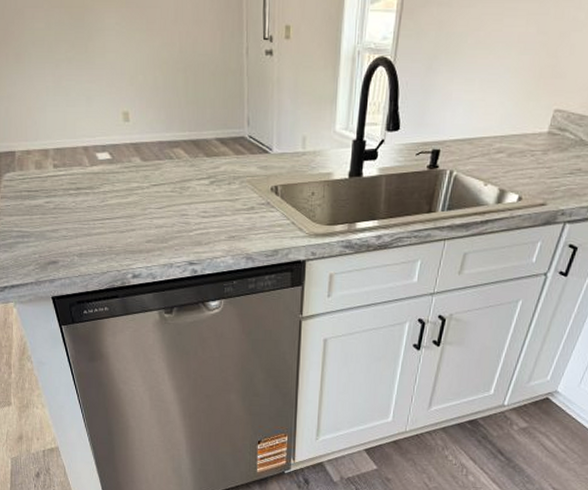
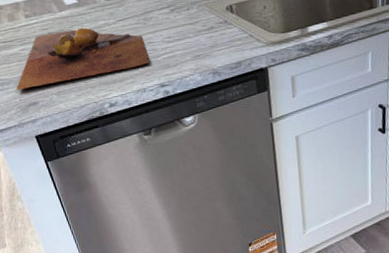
cutting board: none [37,187,180,245] -> present [16,27,149,90]

